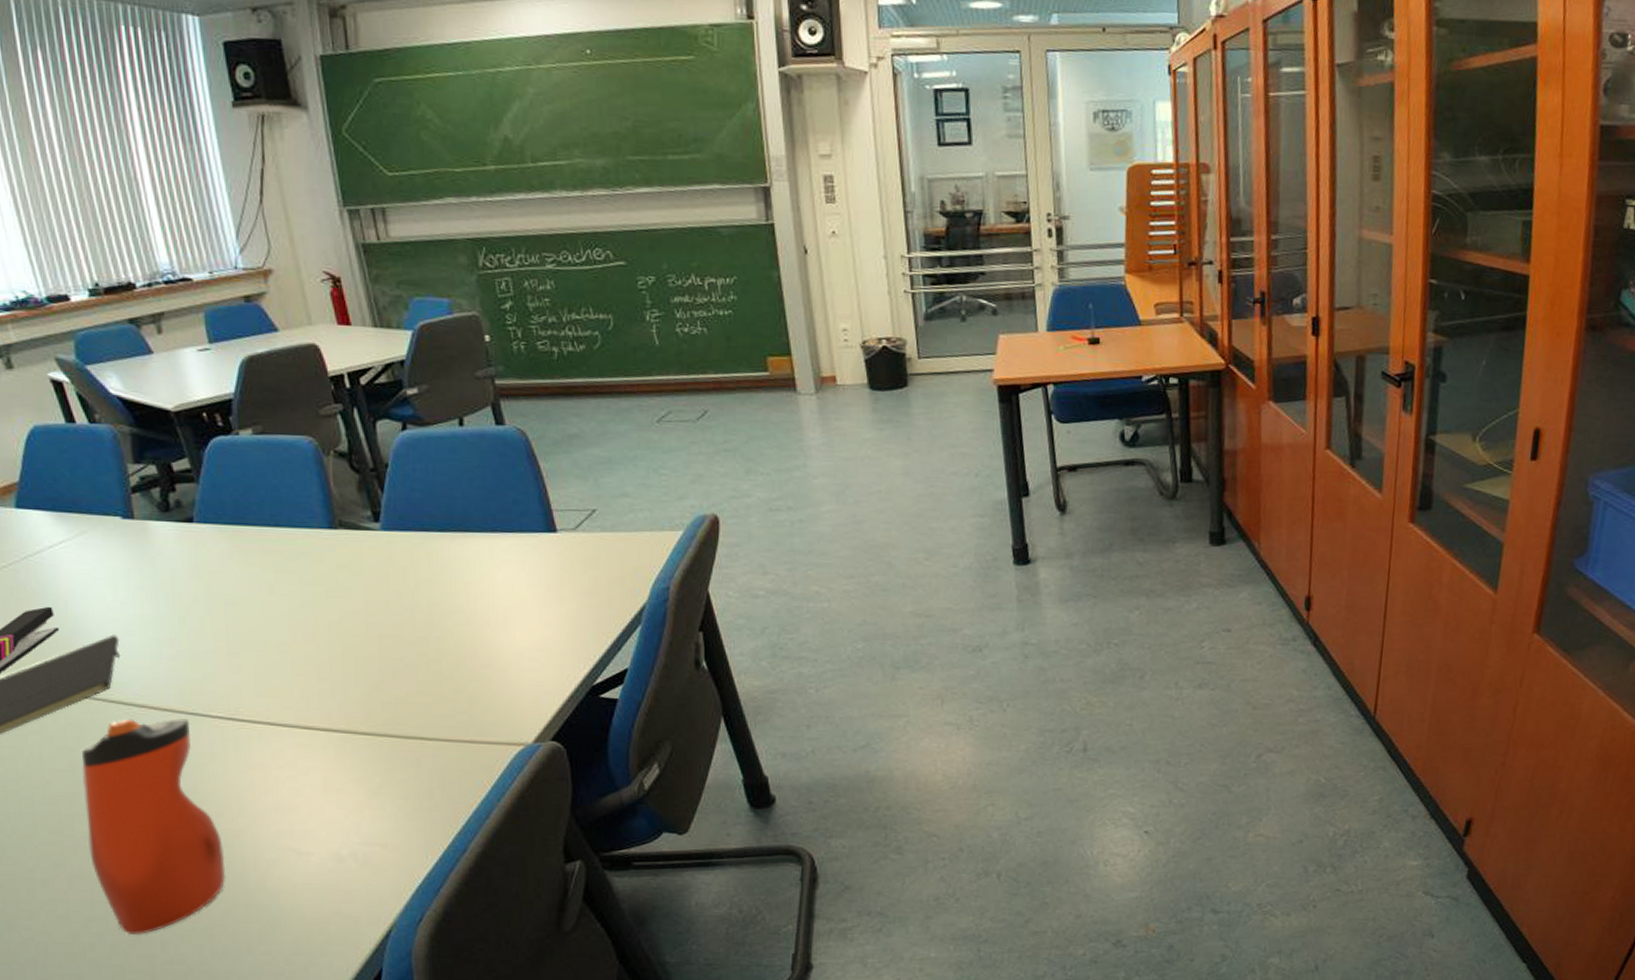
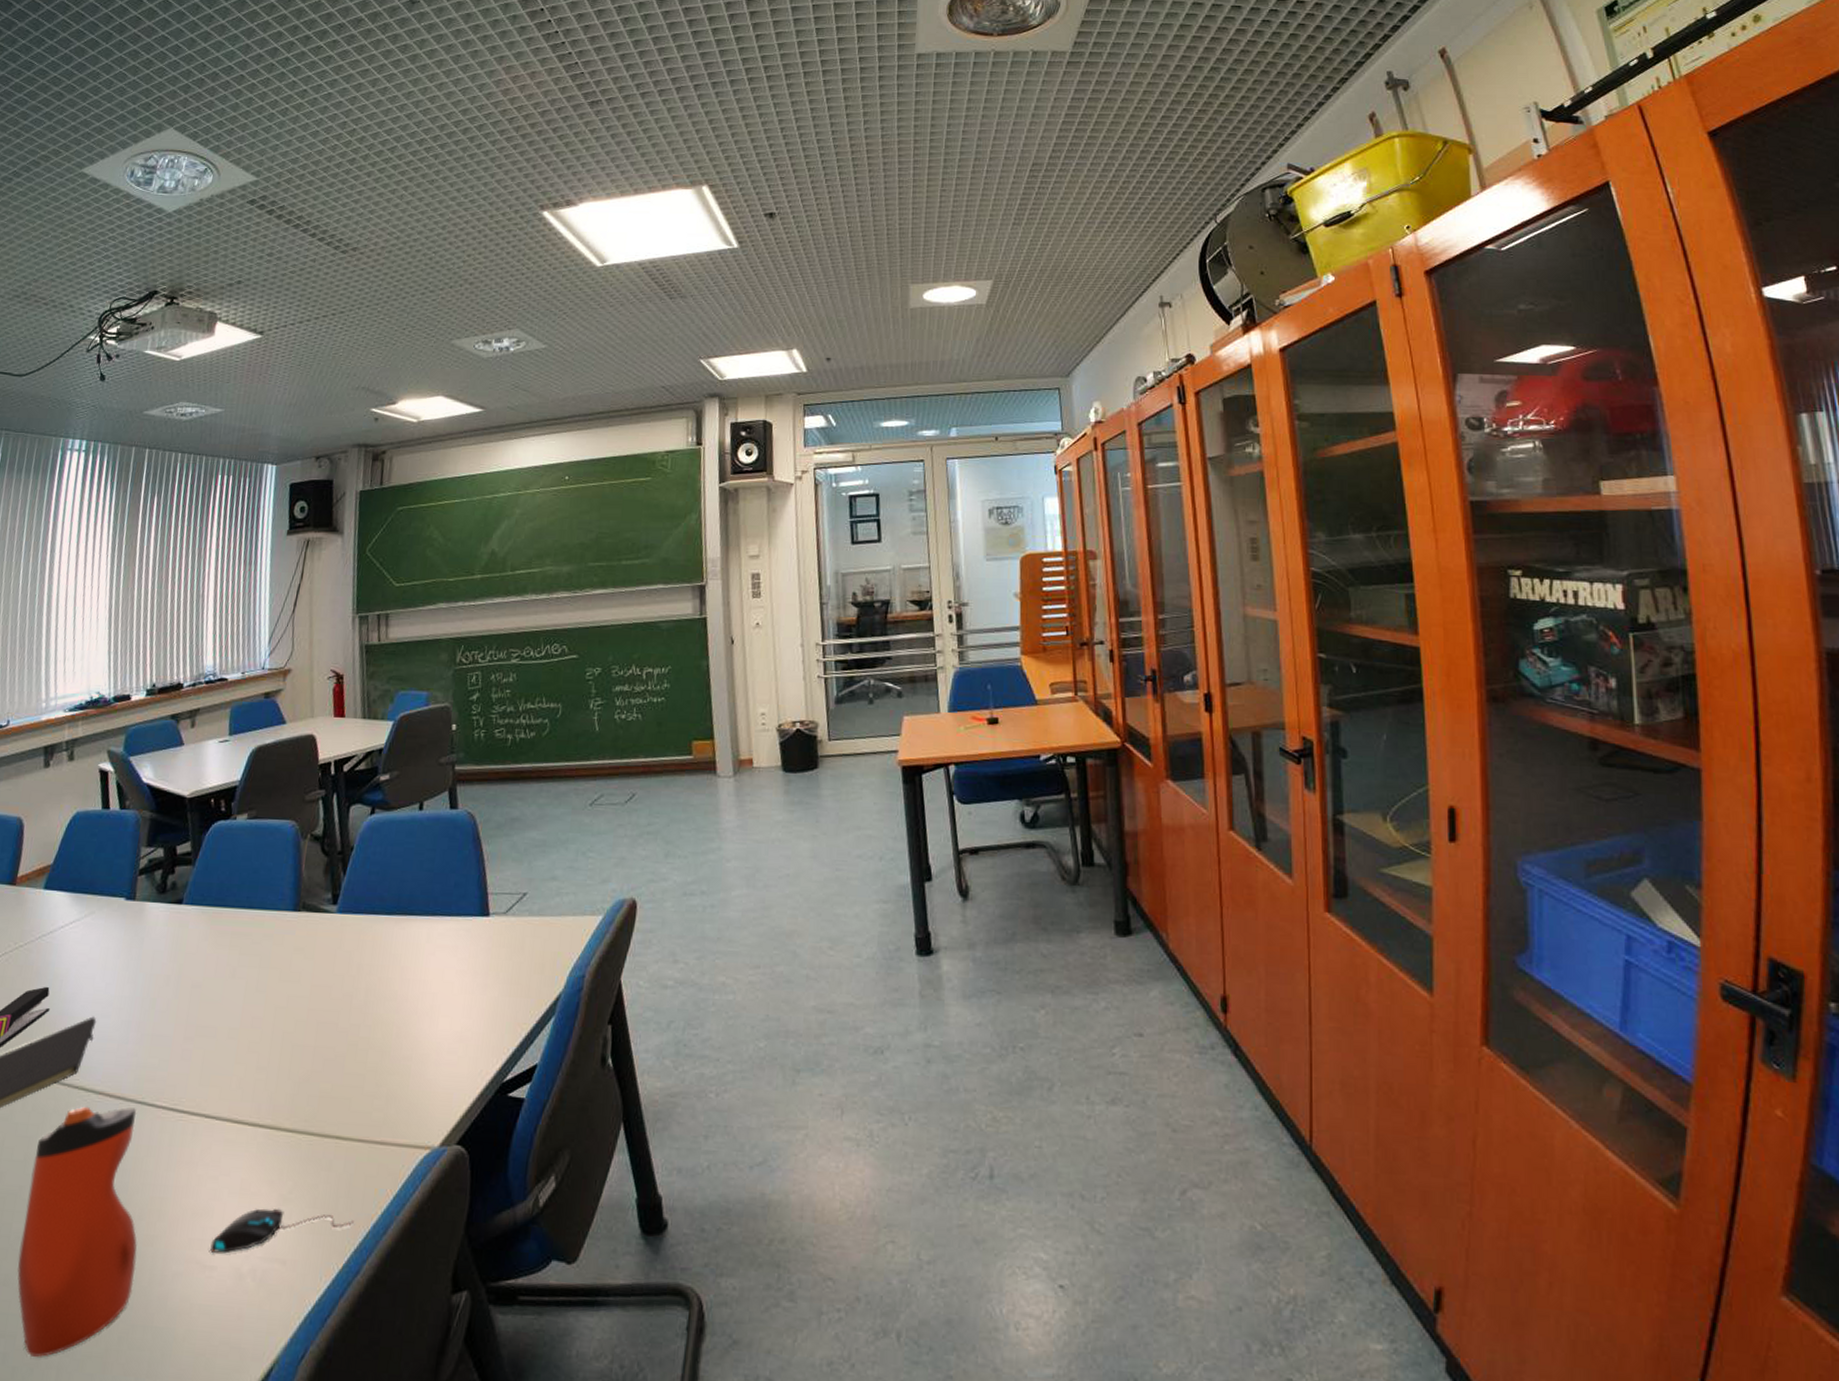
mouse: none [302,801,453,841] -> present [210,1208,354,1254]

